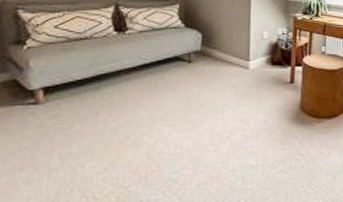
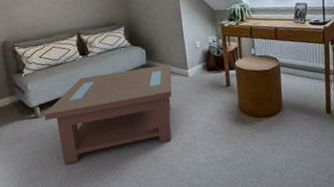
coffee table: none [48,53,230,164] -> present [44,64,172,164]

